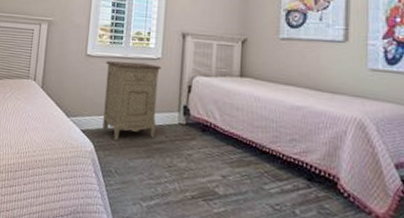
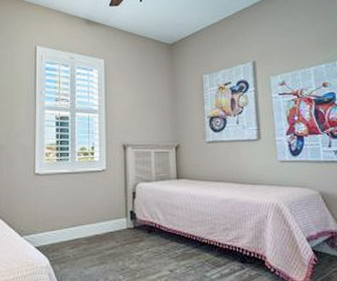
nightstand: present [102,61,162,141] -> none [54,175,107,252]

